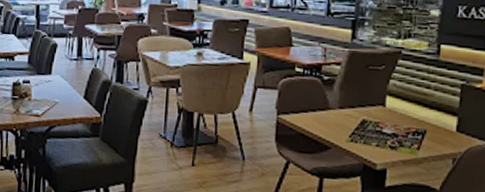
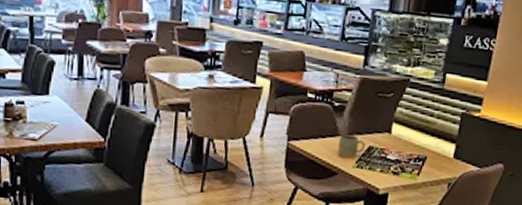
mug: none [329,107,358,133] -> present [337,134,365,159]

